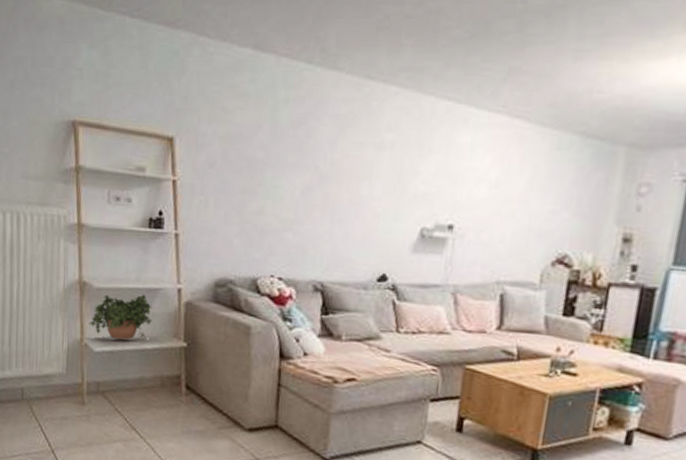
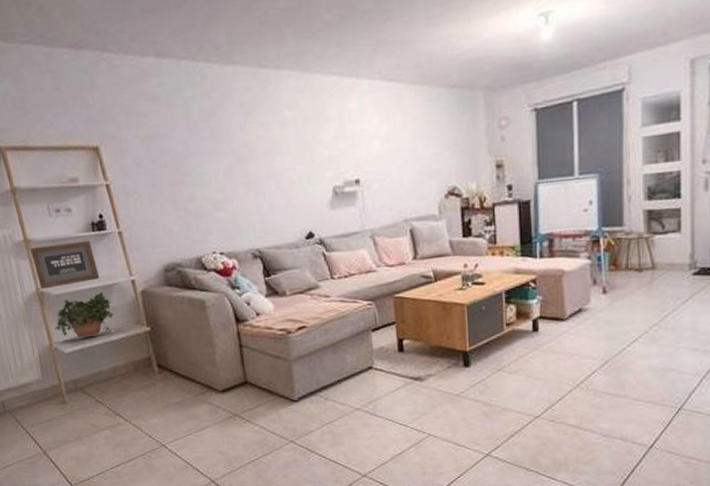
picture frame: none [81,232,146,281] -> present [30,240,100,289]

